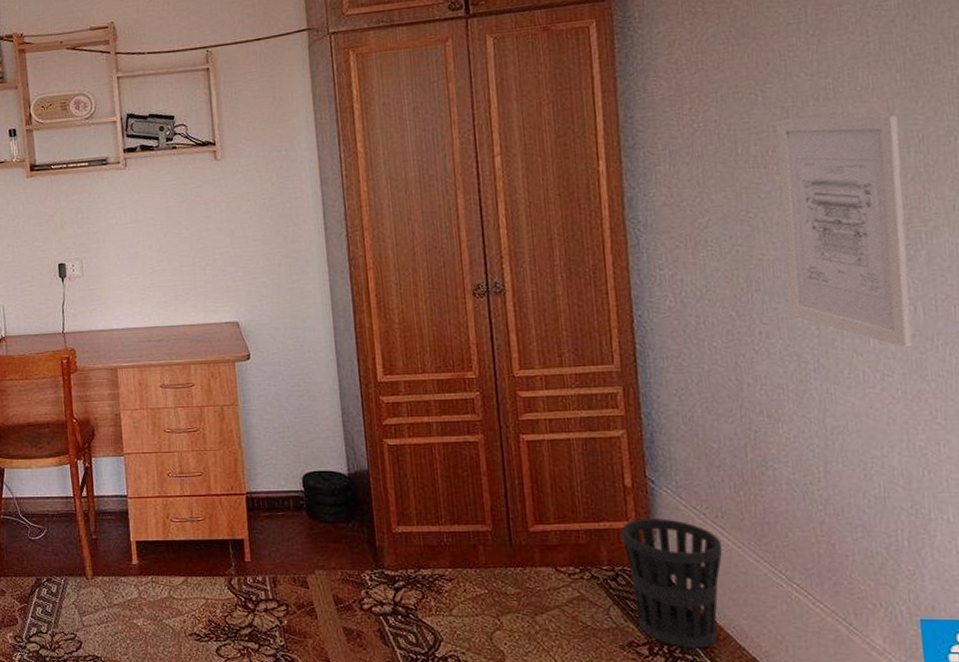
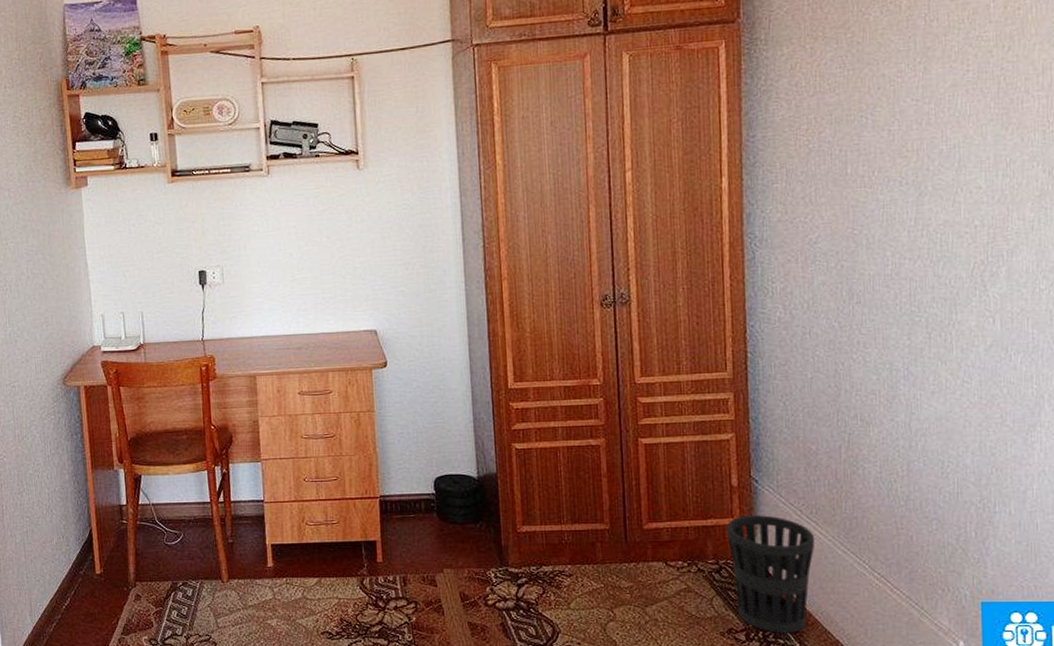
wall art: present [775,115,913,348] -> none [882,140,990,357]

